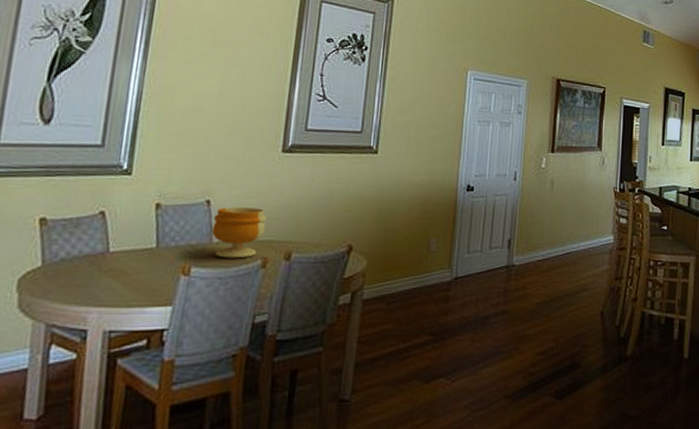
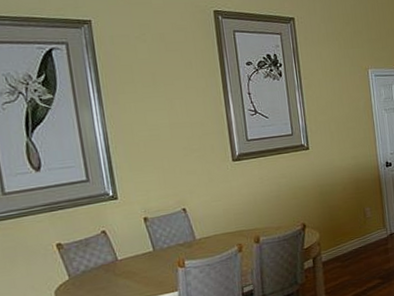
footed bowl: present [212,207,267,259] -> none [191,207,235,250]

